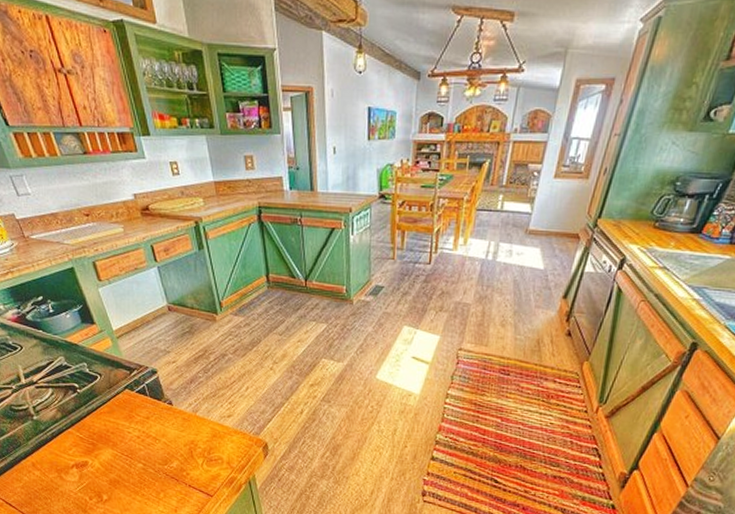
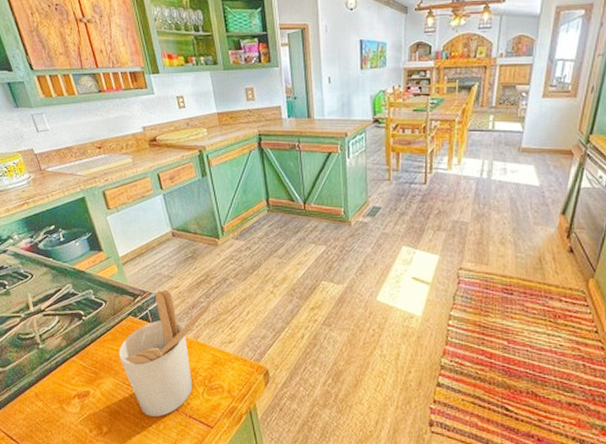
utensil holder: none [116,364,210,486] -> present [118,289,212,417]

